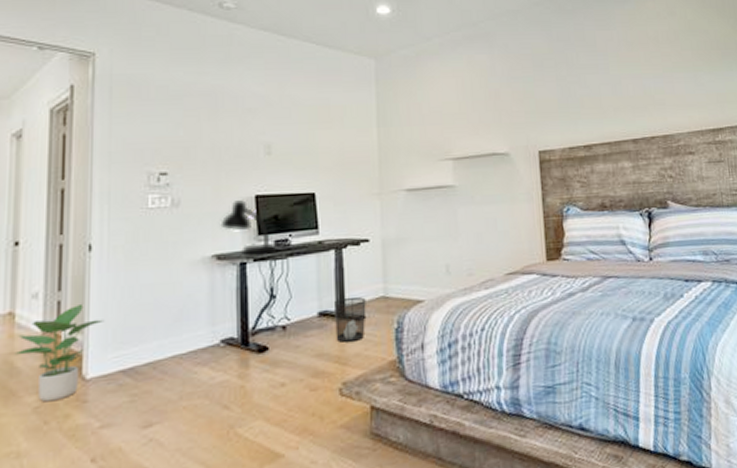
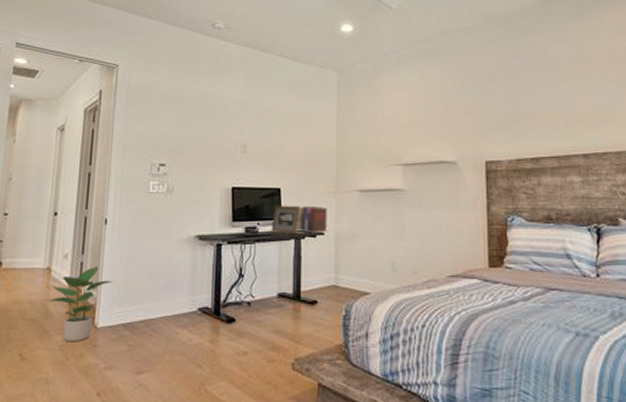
desk lamp: present [220,200,278,256] -> none [203,191,247,238]
picture frame: none [306,211,340,245] -> present [271,205,301,235]
waste bin: present [335,296,366,343] -> none [291,282,319,323]
books: none [336,210,372,241] -> present [296,206,327,233]

